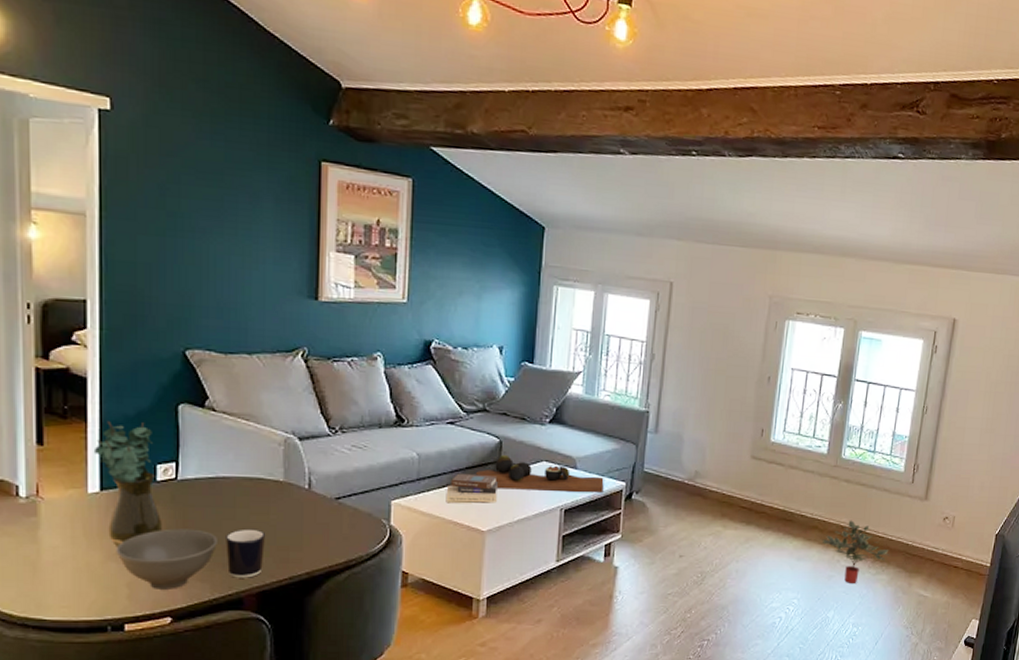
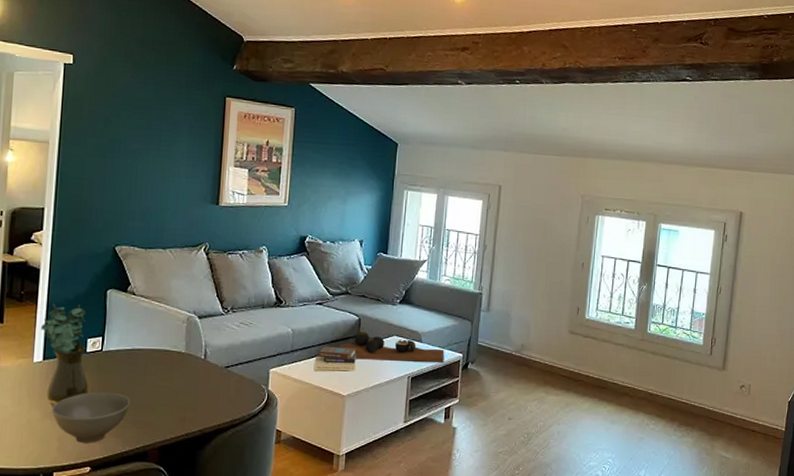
mug: present [226,528,265,578] -> none [136,392,168,434]
potted plant: present [821,520,890,583] -> none [632,388,694,445]

